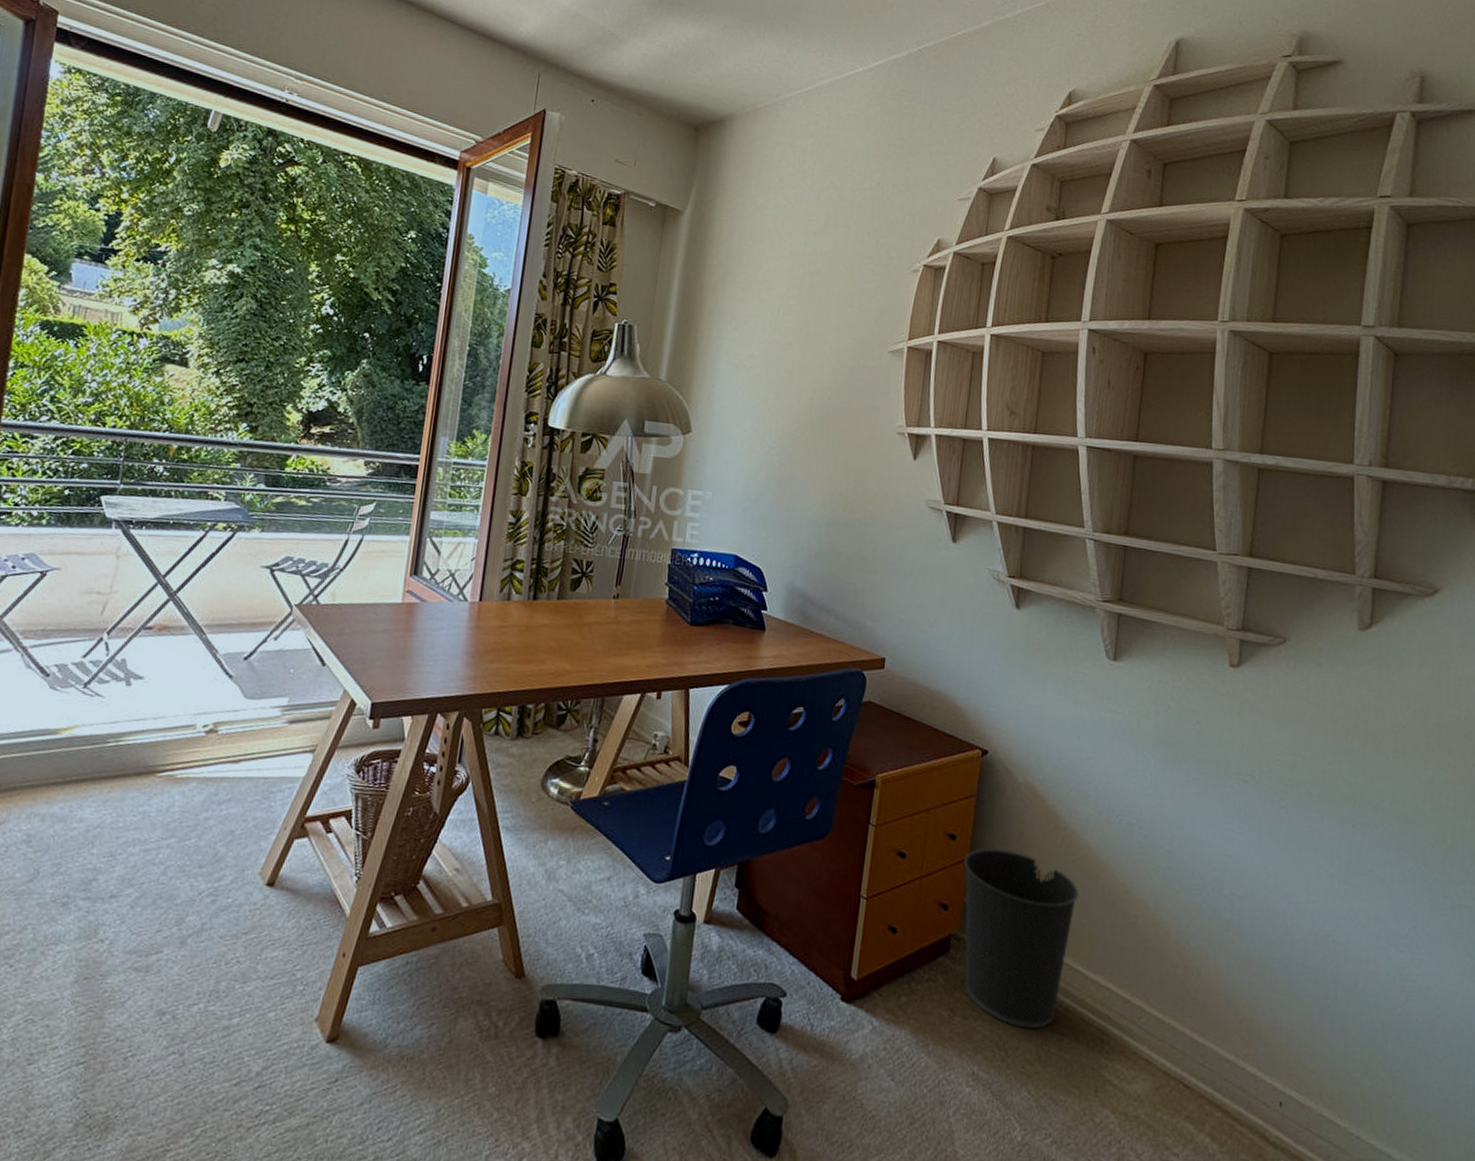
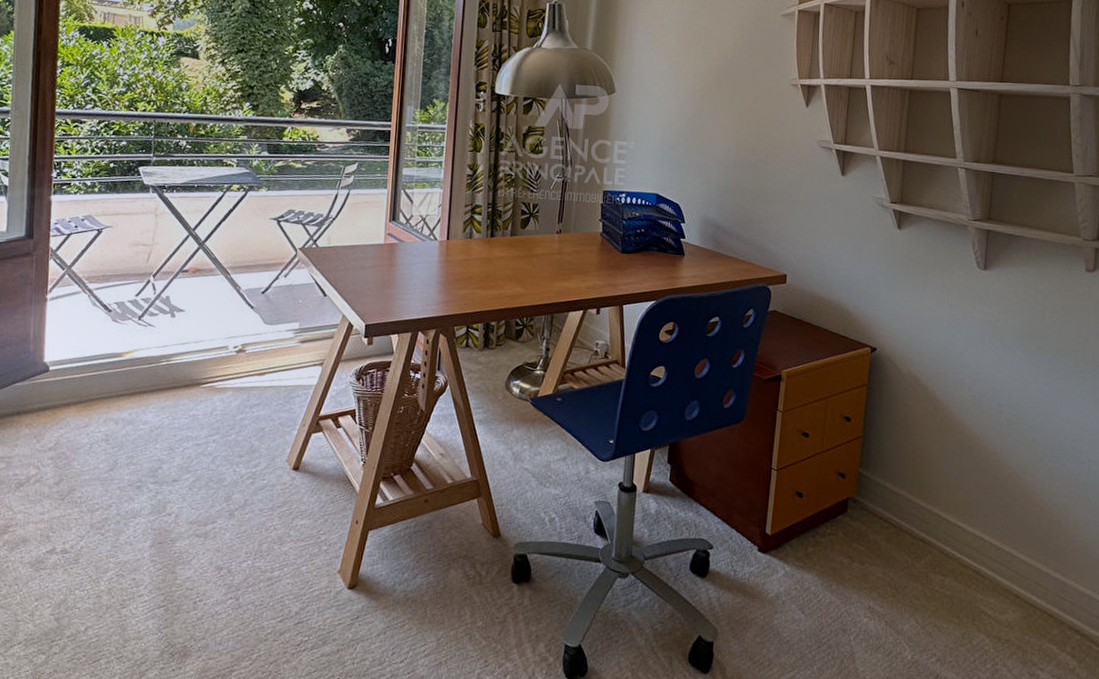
wastebasket: present [964,848,1079,1029] -> none [858,427,957,572]

